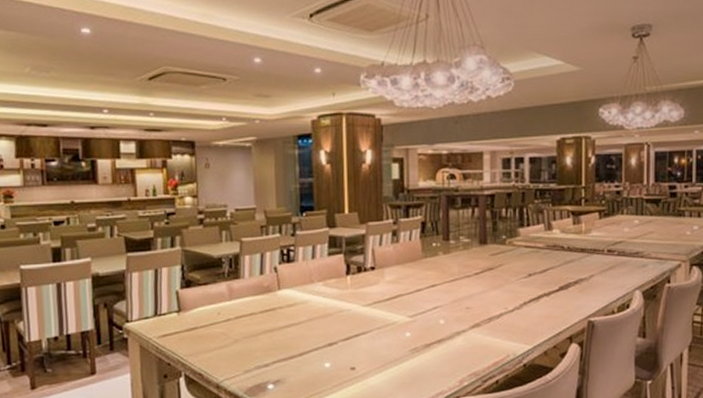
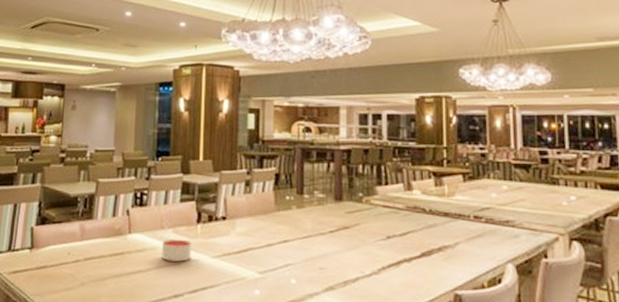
candle: none [313,291,343,313] -> present [162,239,192,262]

